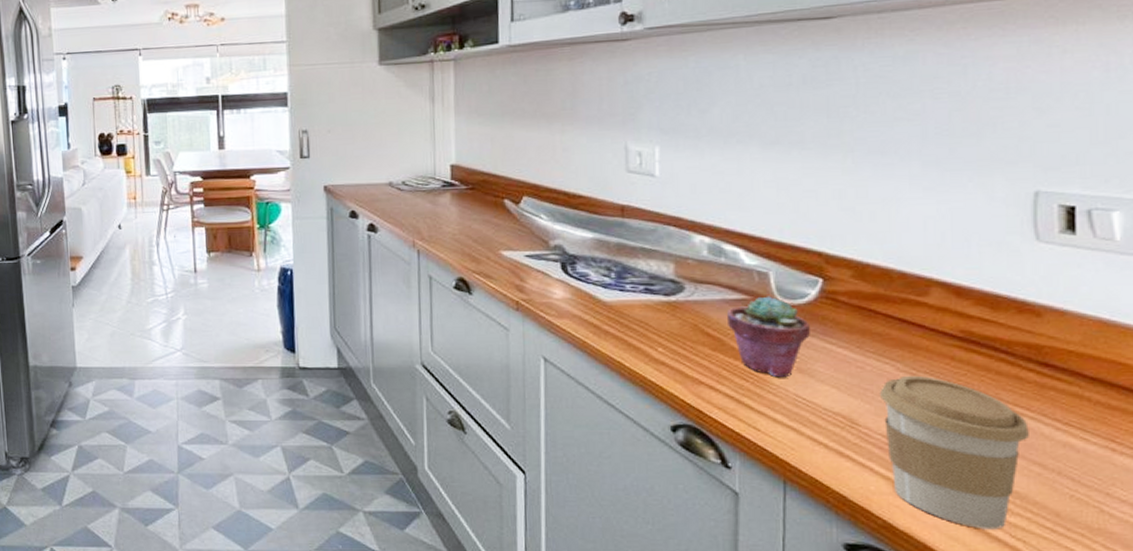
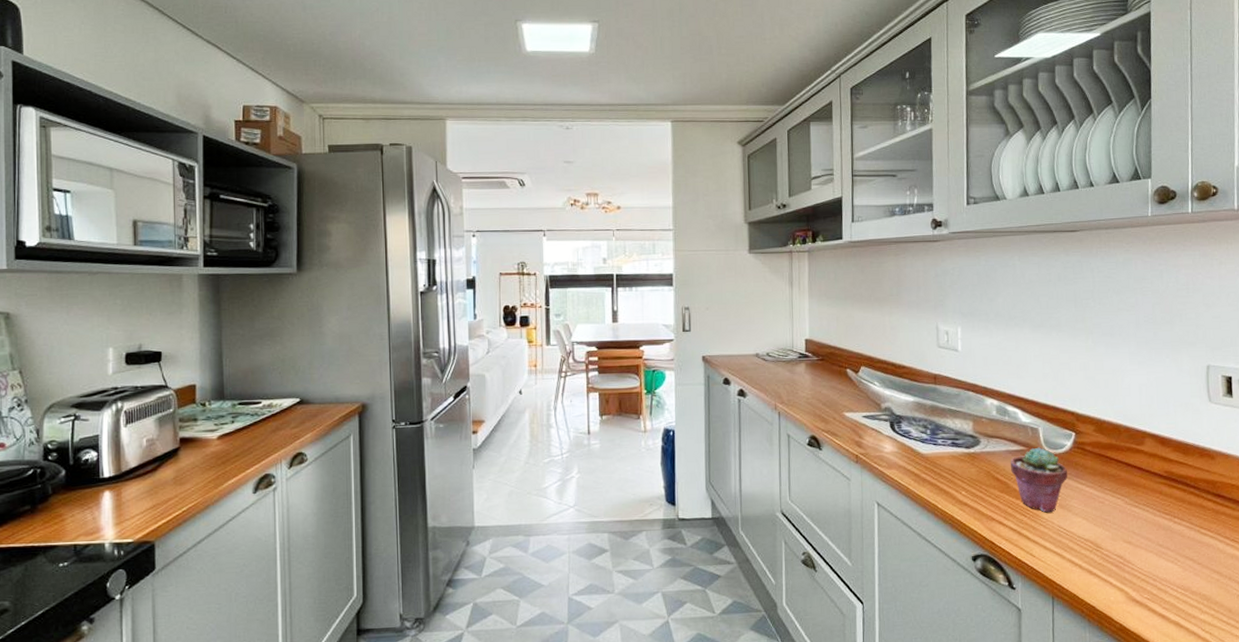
coffee cup: present [880,375,1029,530] -> none [1115,507,1210,626]

